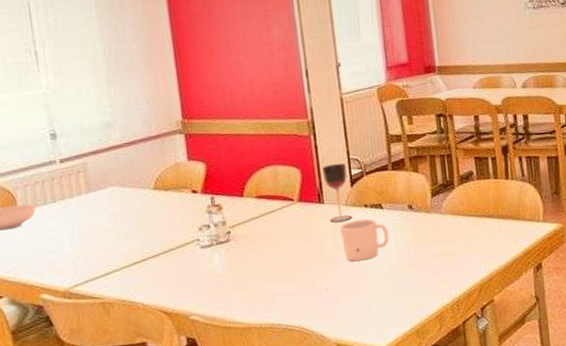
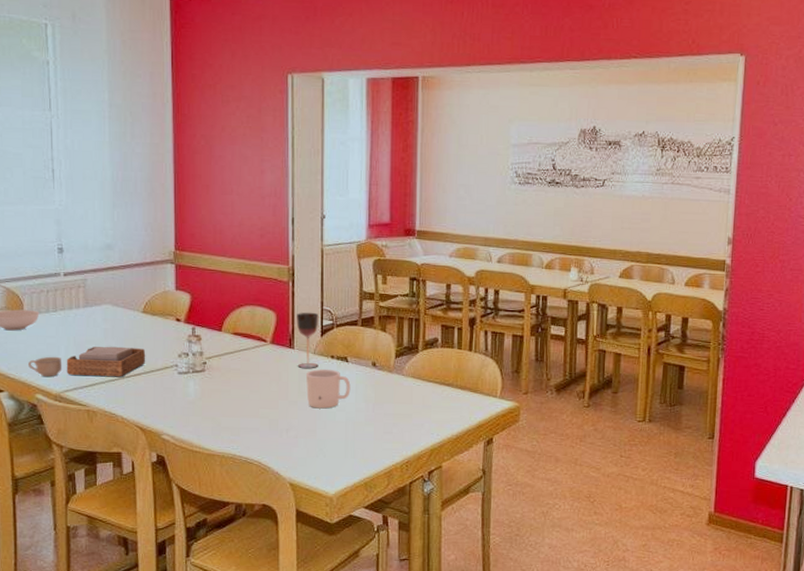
cup: none [28,250,69,275] -> present [28,356,63,377]
napkin holder: none [72,227,163,269] -> present [66,346,146,377]

